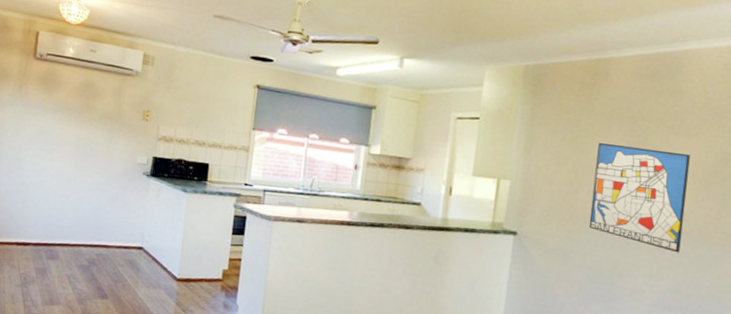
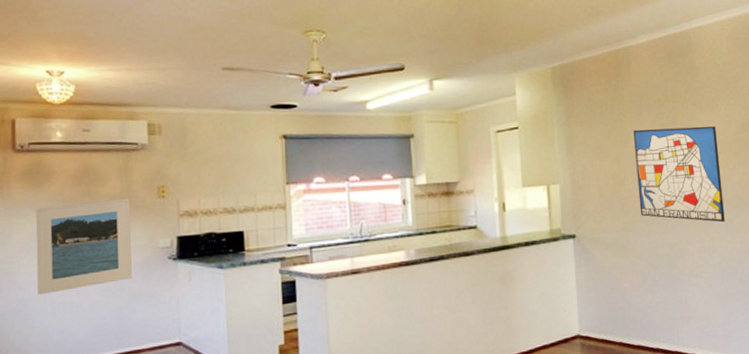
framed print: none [36,109,120,185] -> present [36,198,132,296]

